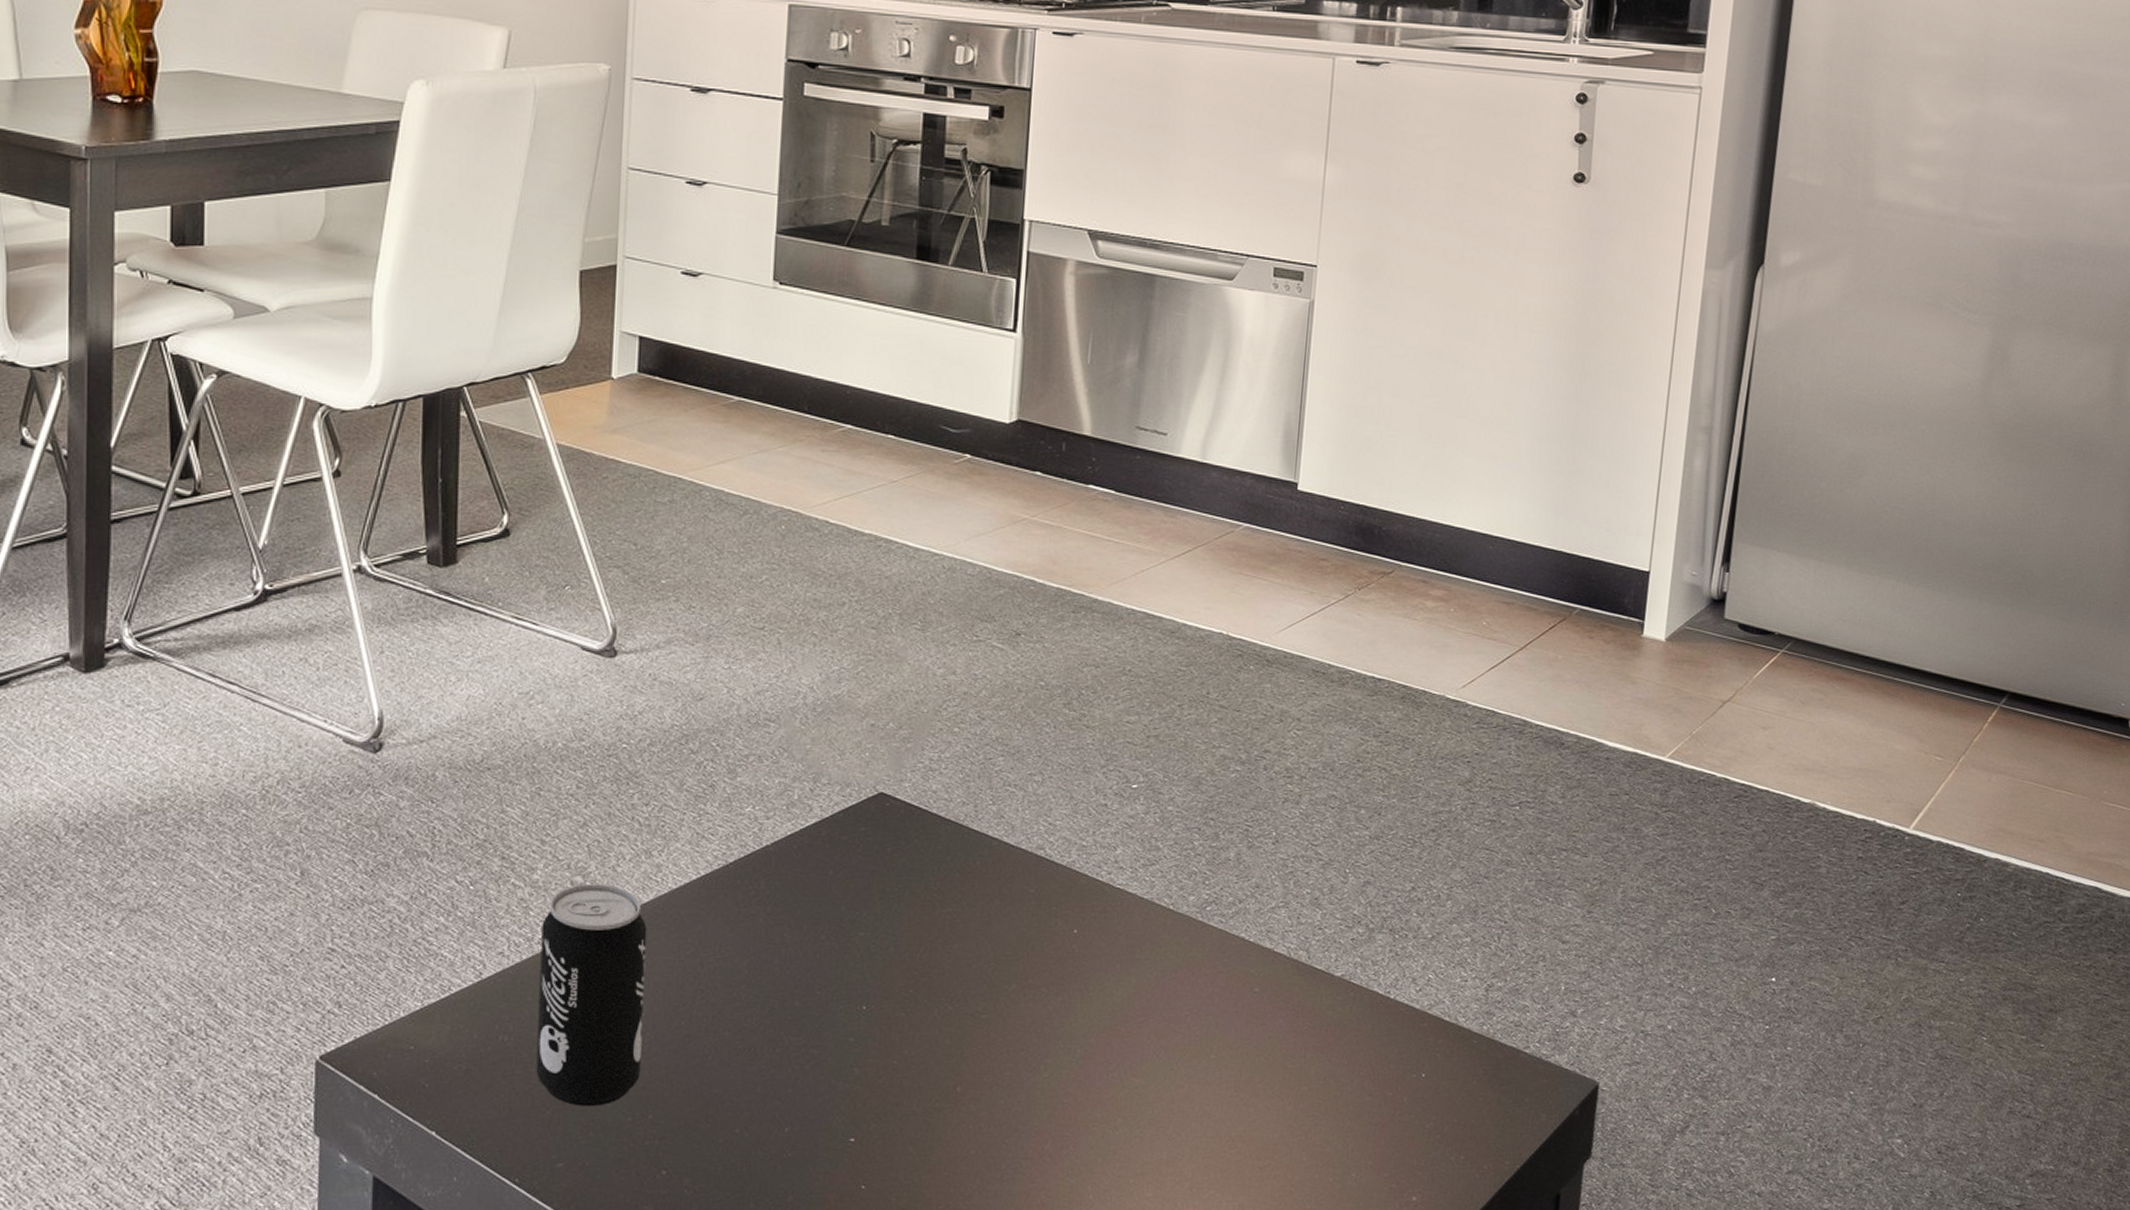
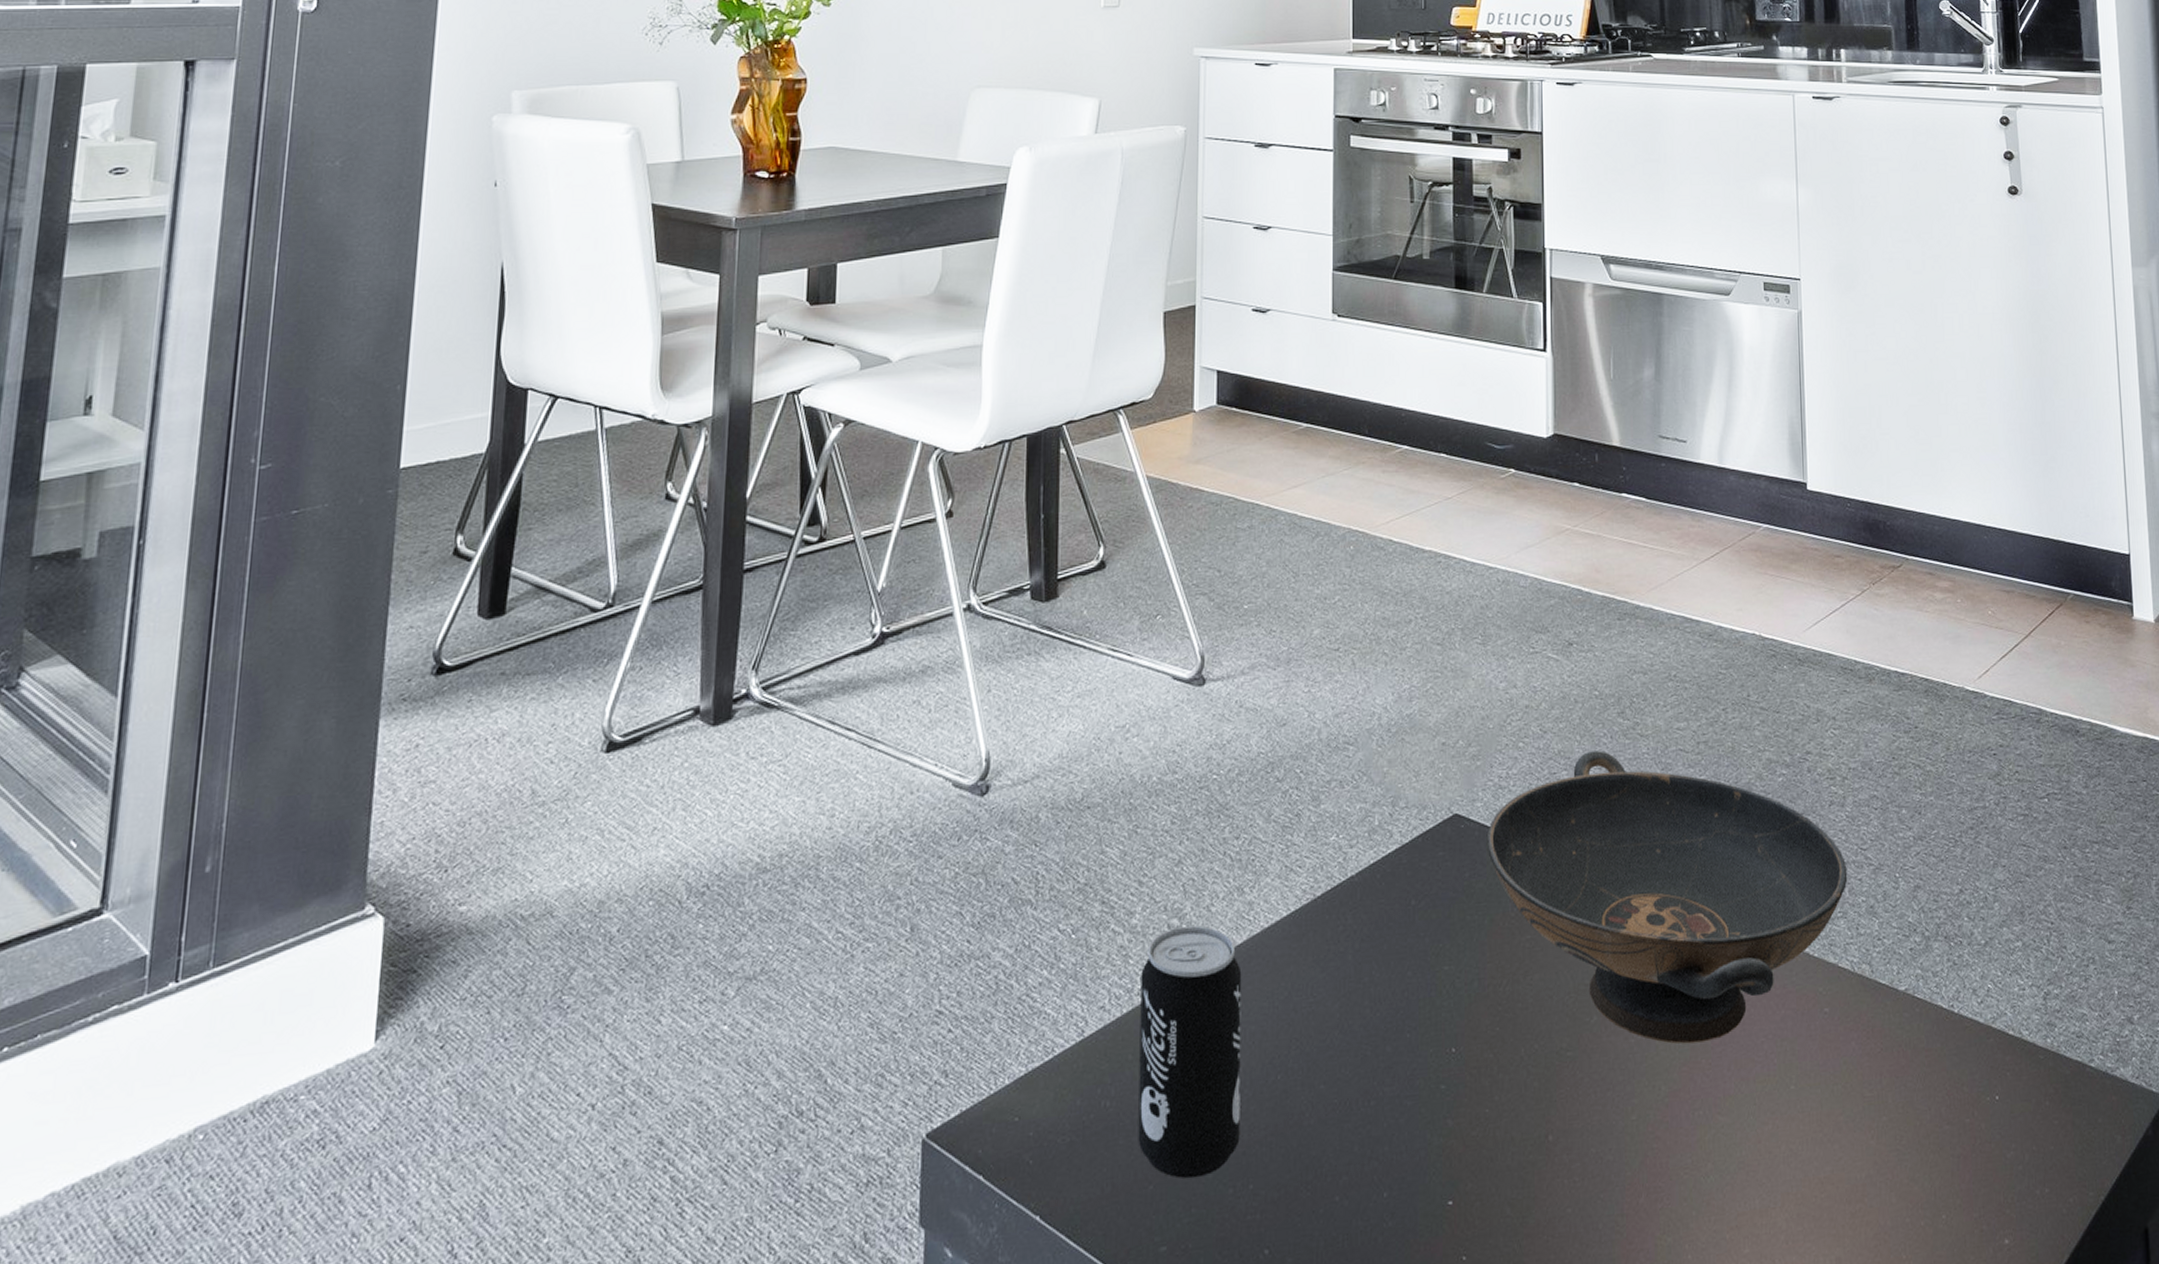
decorative bowl: none [912,739,1295,1013] -> present [1486,750,1848,1044]

